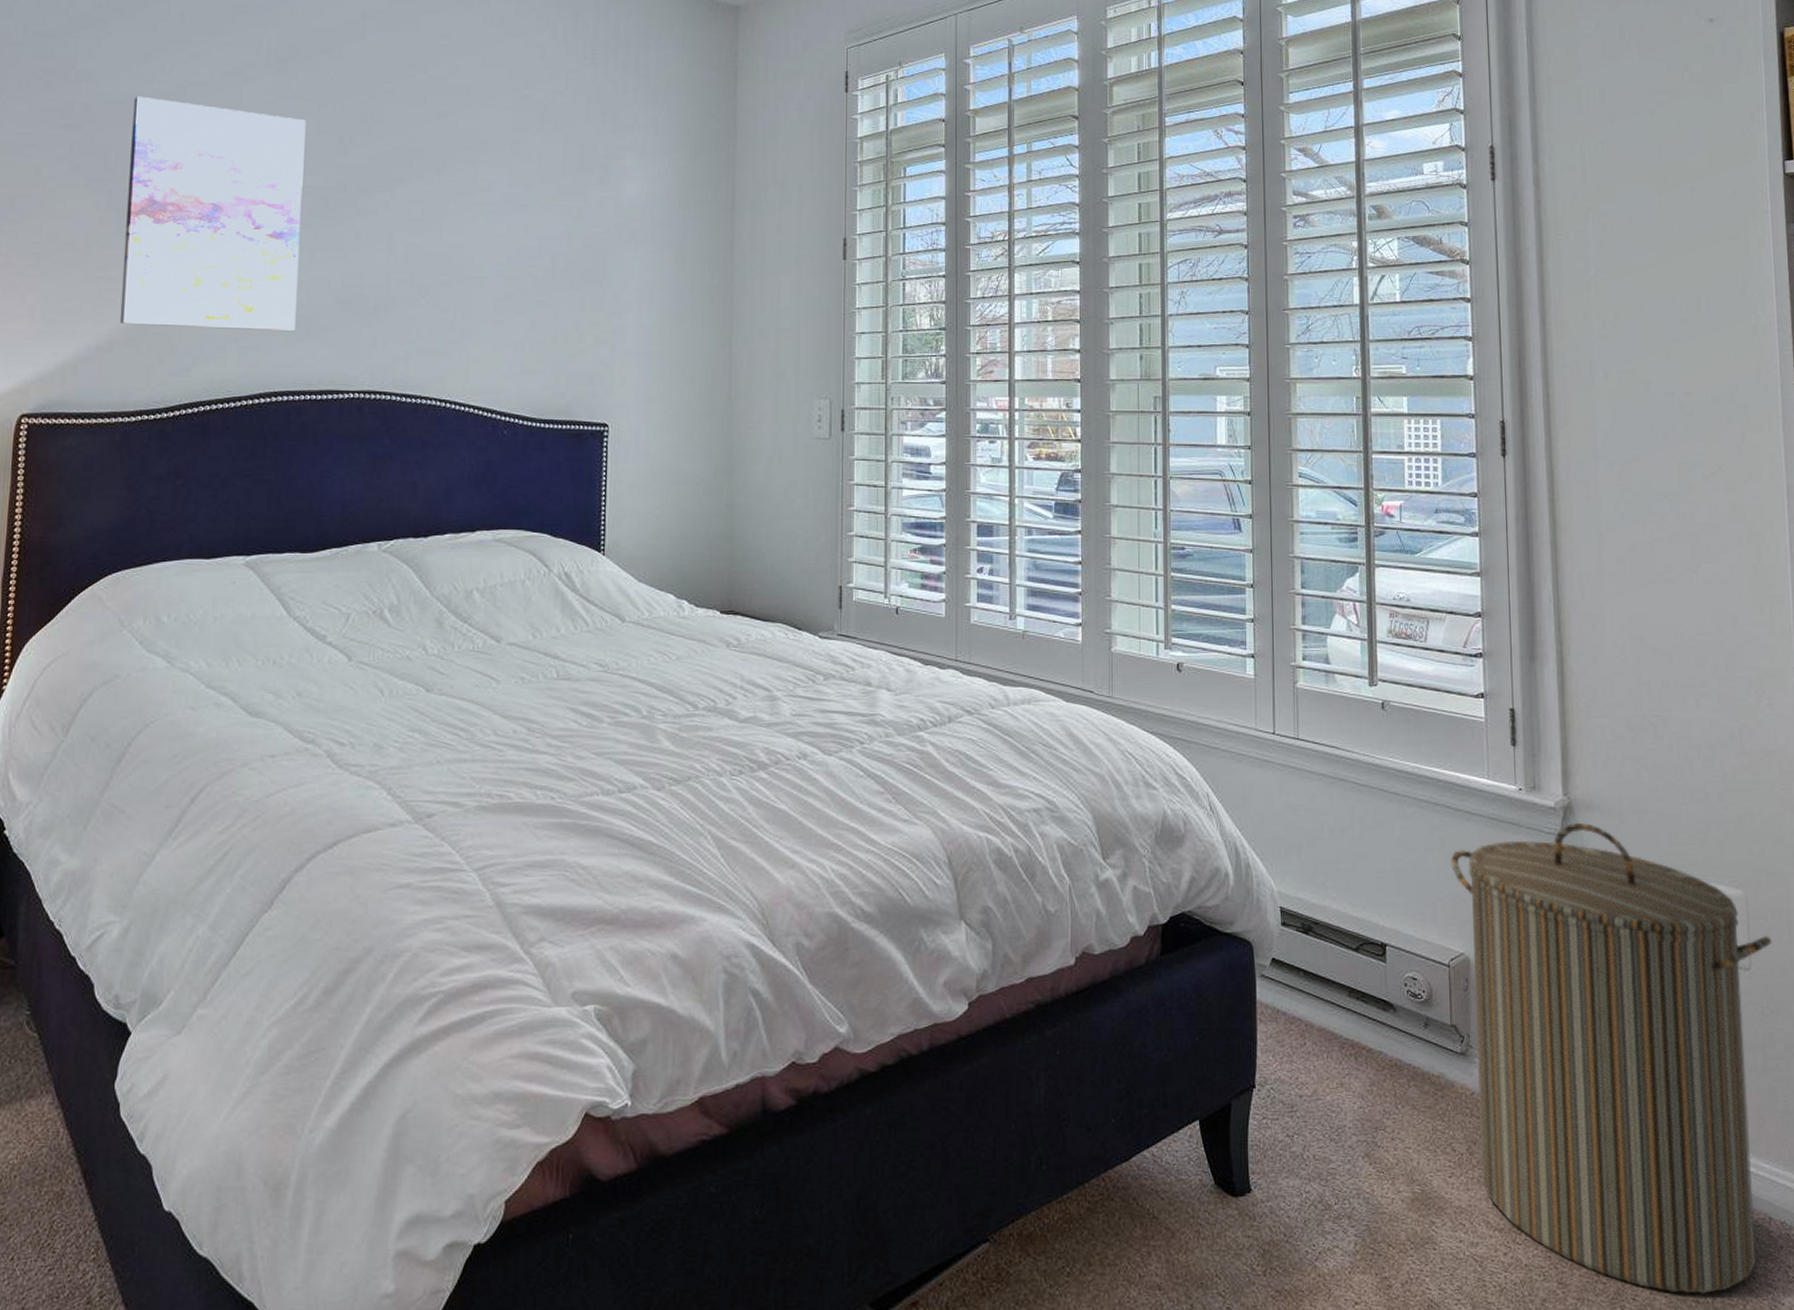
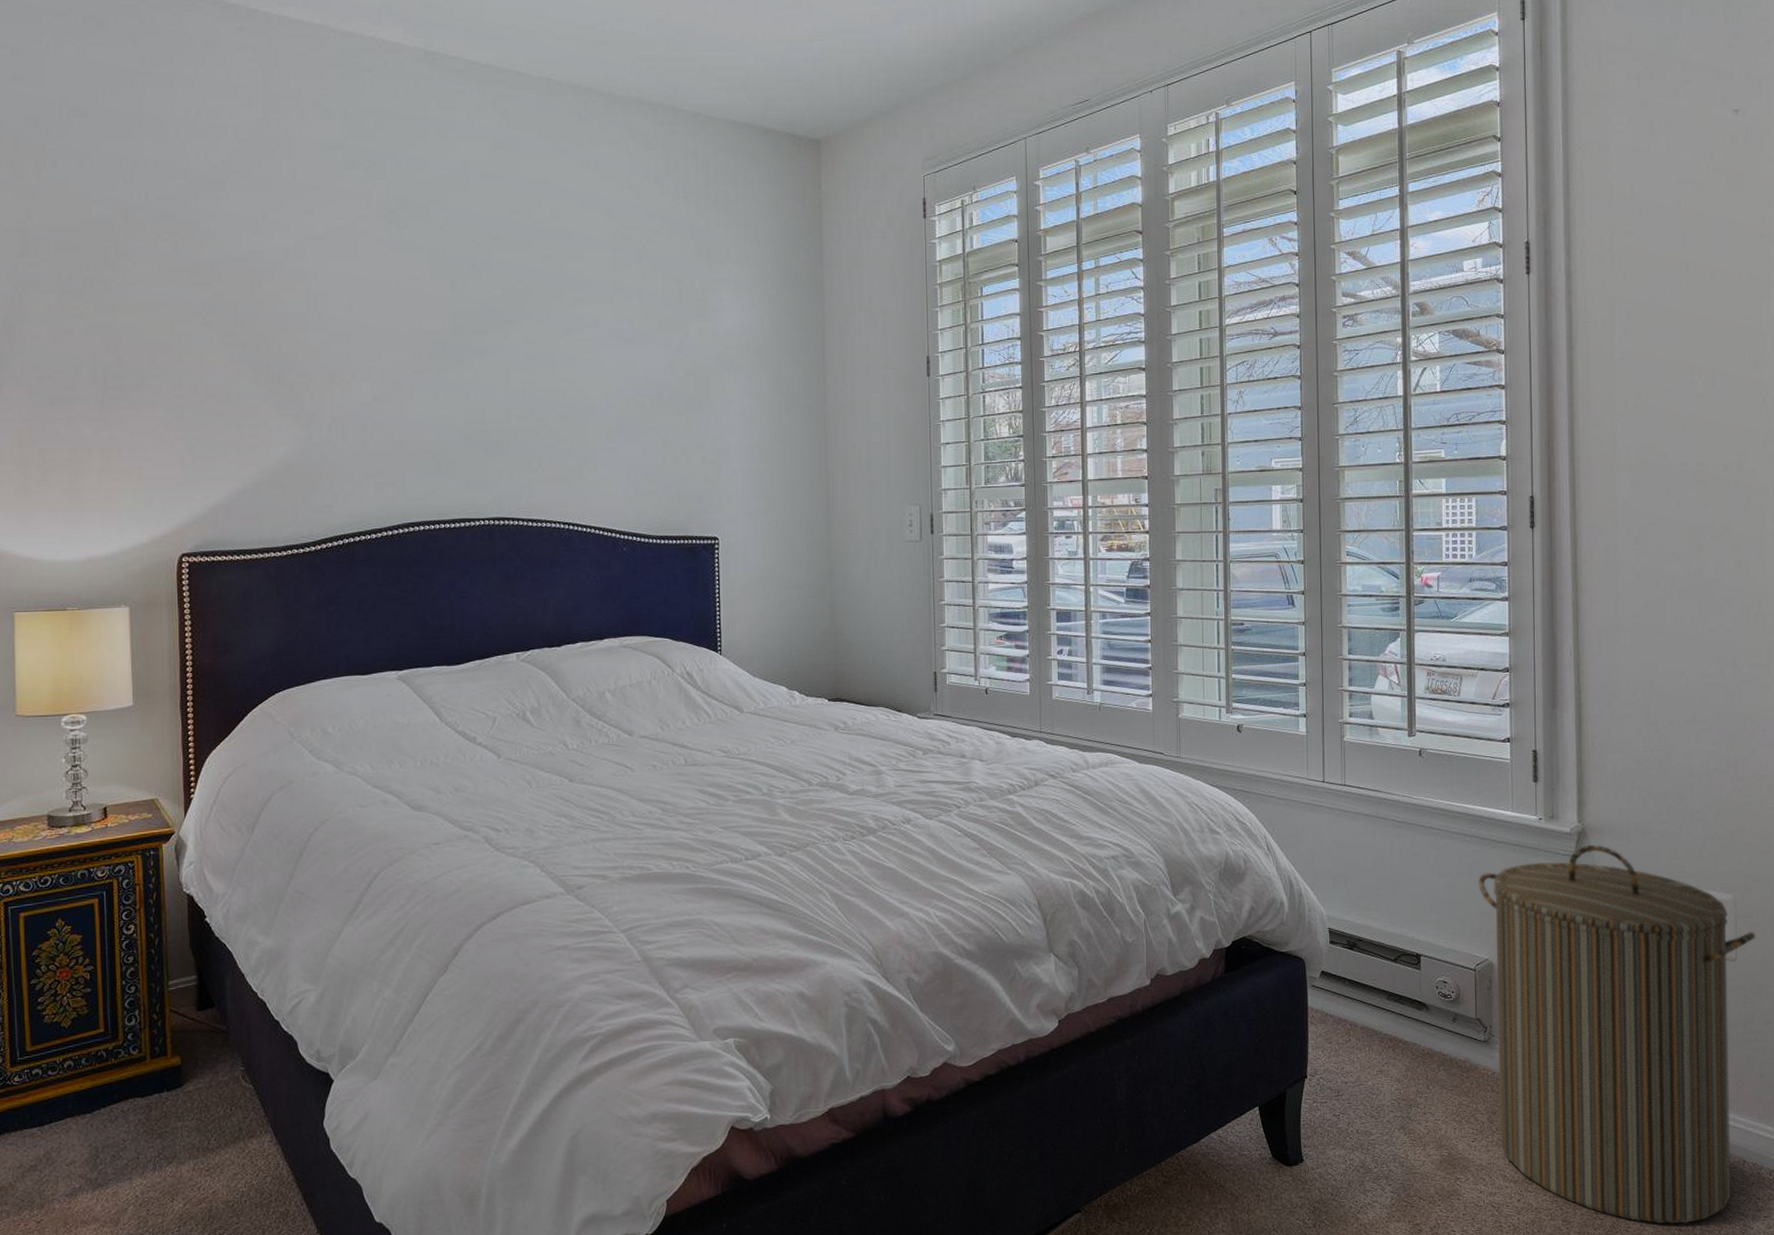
wall art: present [119,96,306,331] -> none [257,252,425,467]

